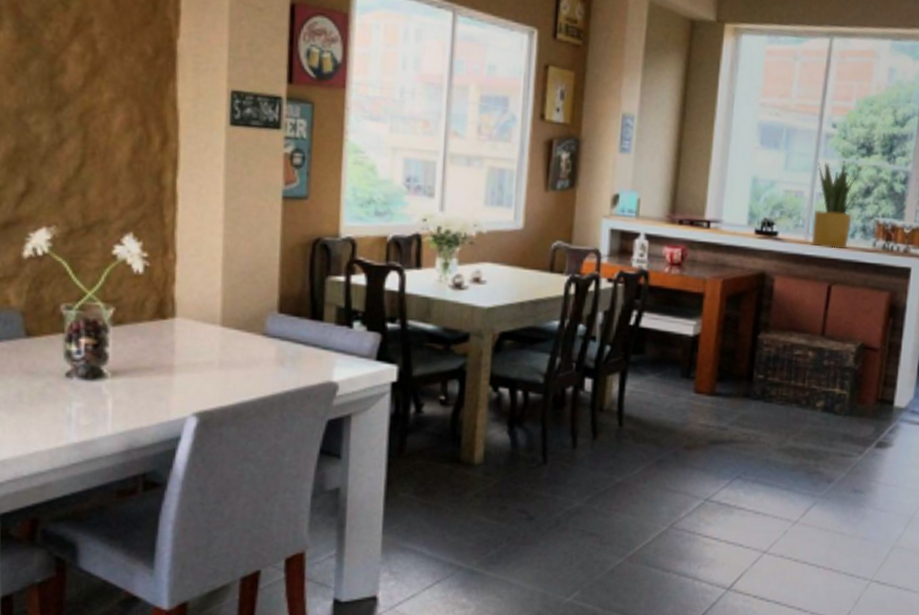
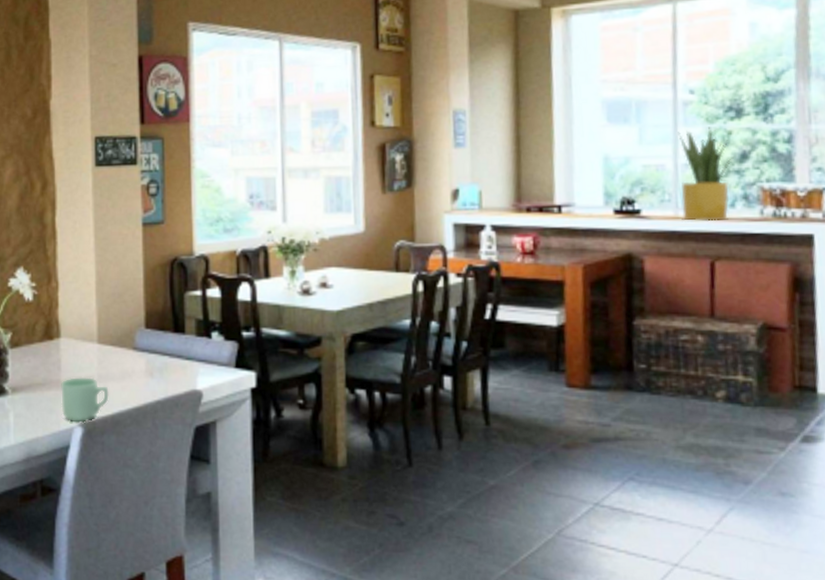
mug: none [173,362,231,411] -> present [61,377,109,421]

